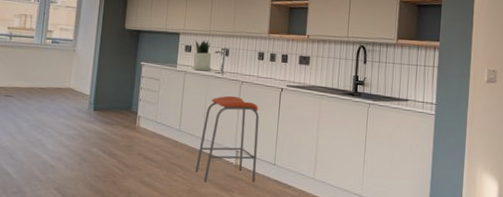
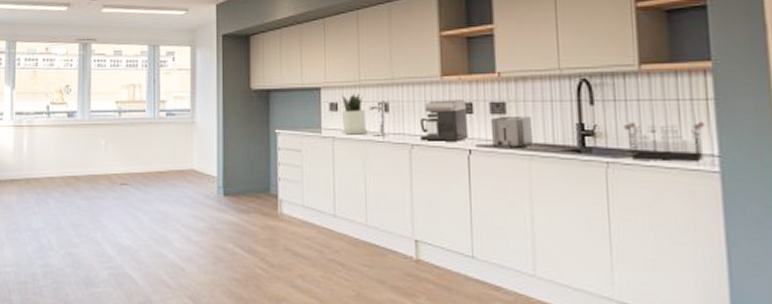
bar stool: present [196,95,260,183] -> none [362,165,448,285]
coffee maker: none [248,51,284,82] -> present [419,100,469,141]
toaster: none [297,66,326,90] -> present [490,115,534,148]
dish rack: none [382,78,430,107] -> present [623,121,704,162]

